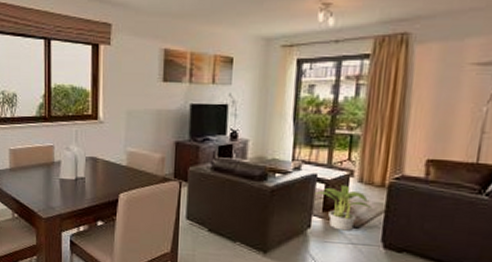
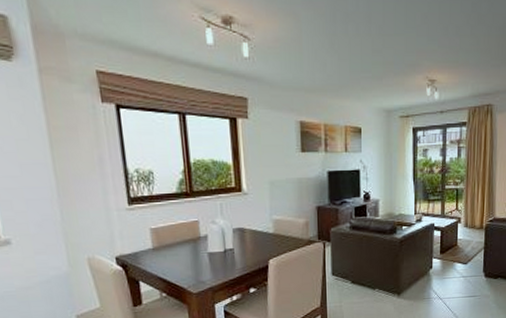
potted plant: present [315,185,373,231] -> none [434,230,476,267]

